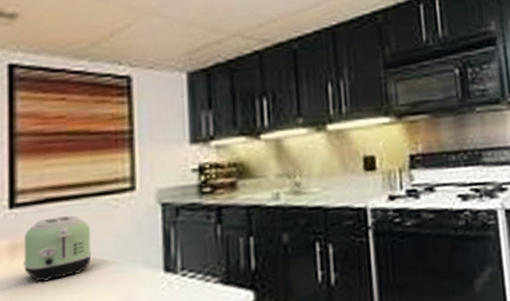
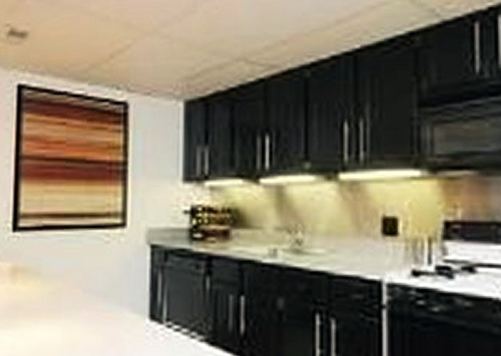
toaster: present [23,215,92,282] -> none [22,245,82,310]

